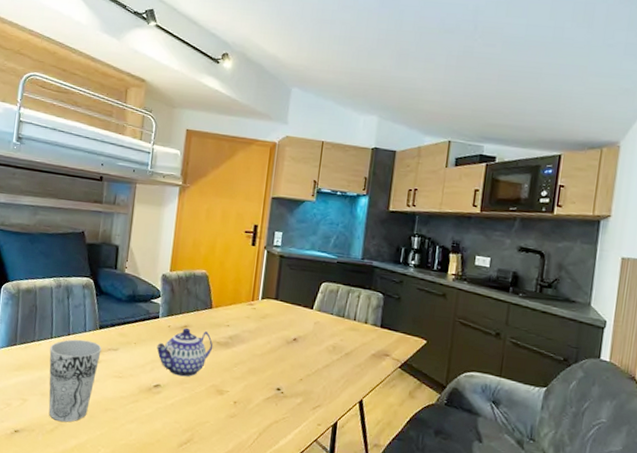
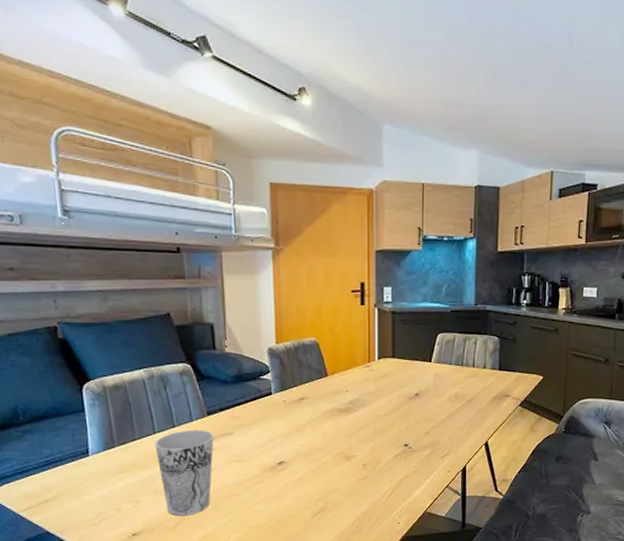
teapot: present [156,327,213,377] -> none [274,400,334,449]

